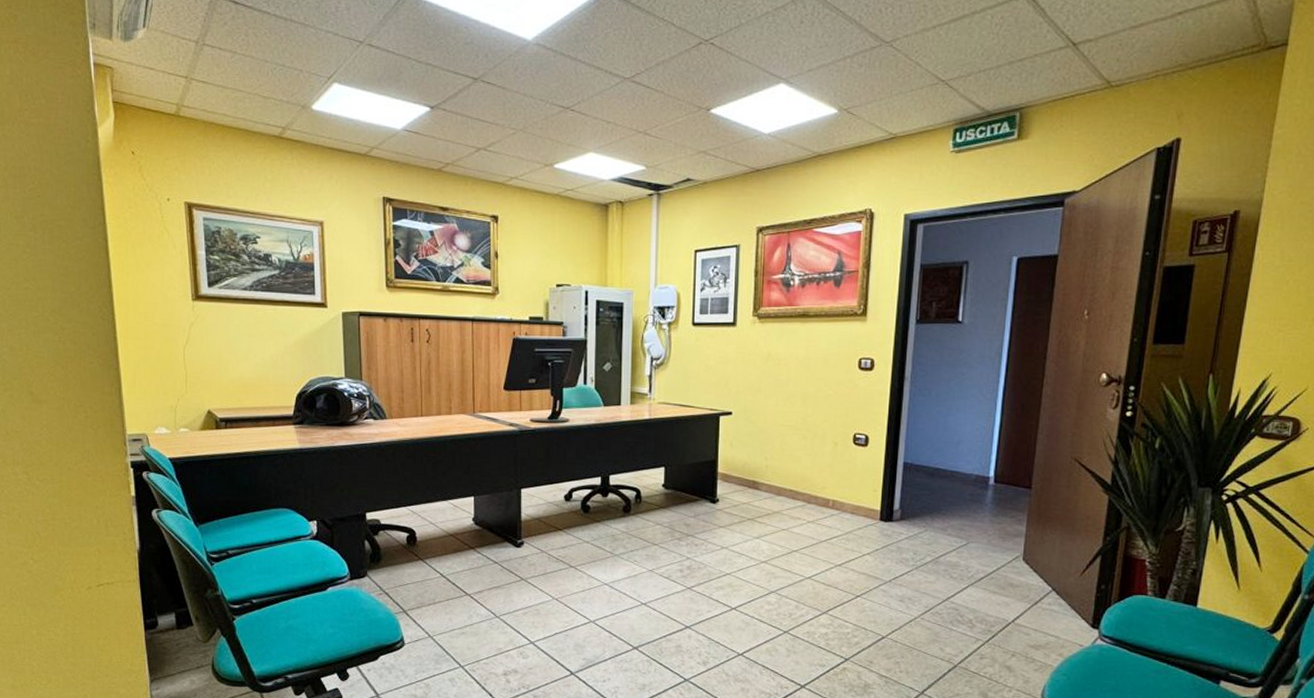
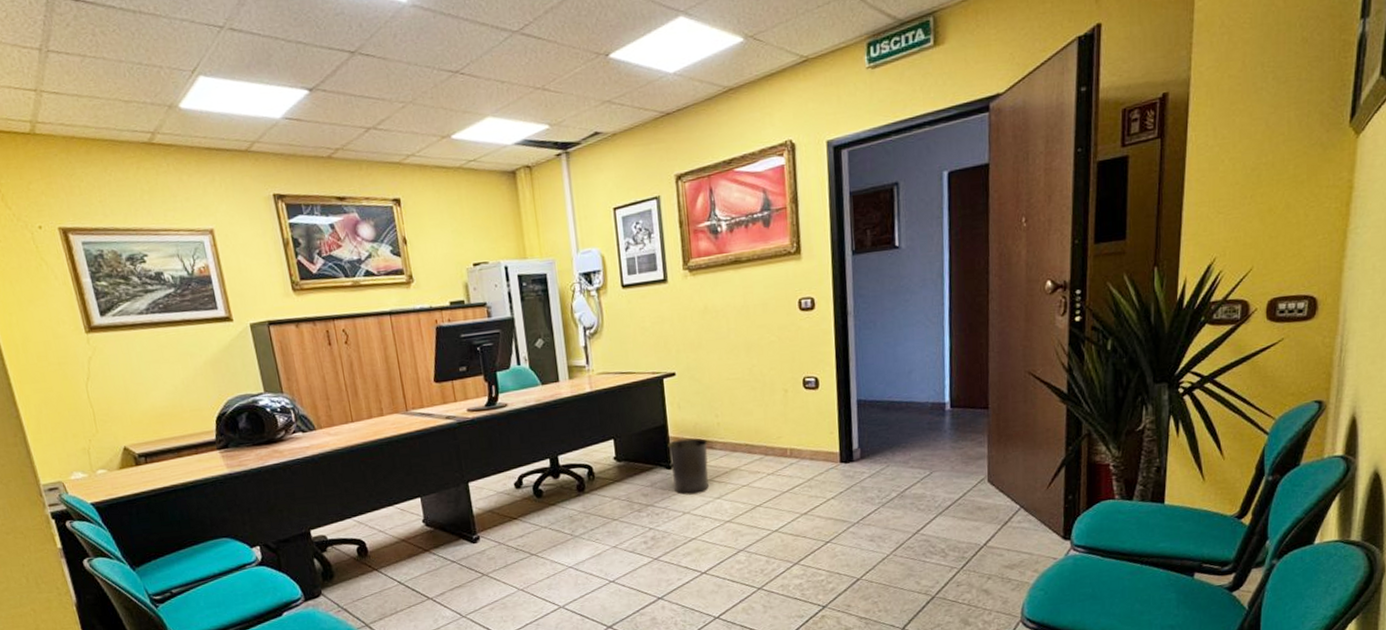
waste bin: none [715,476,755,531] -> present [667,438,710,496]

